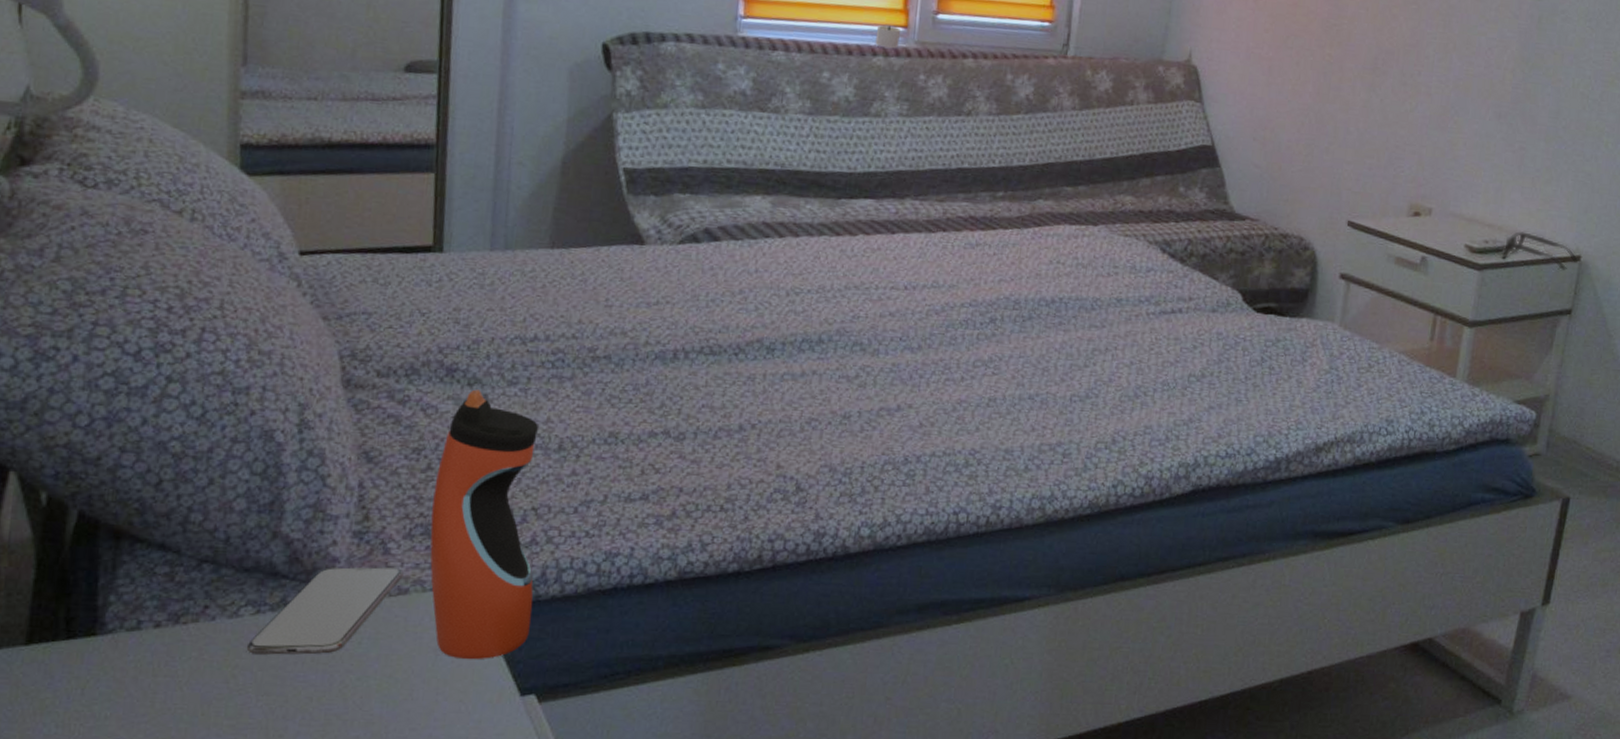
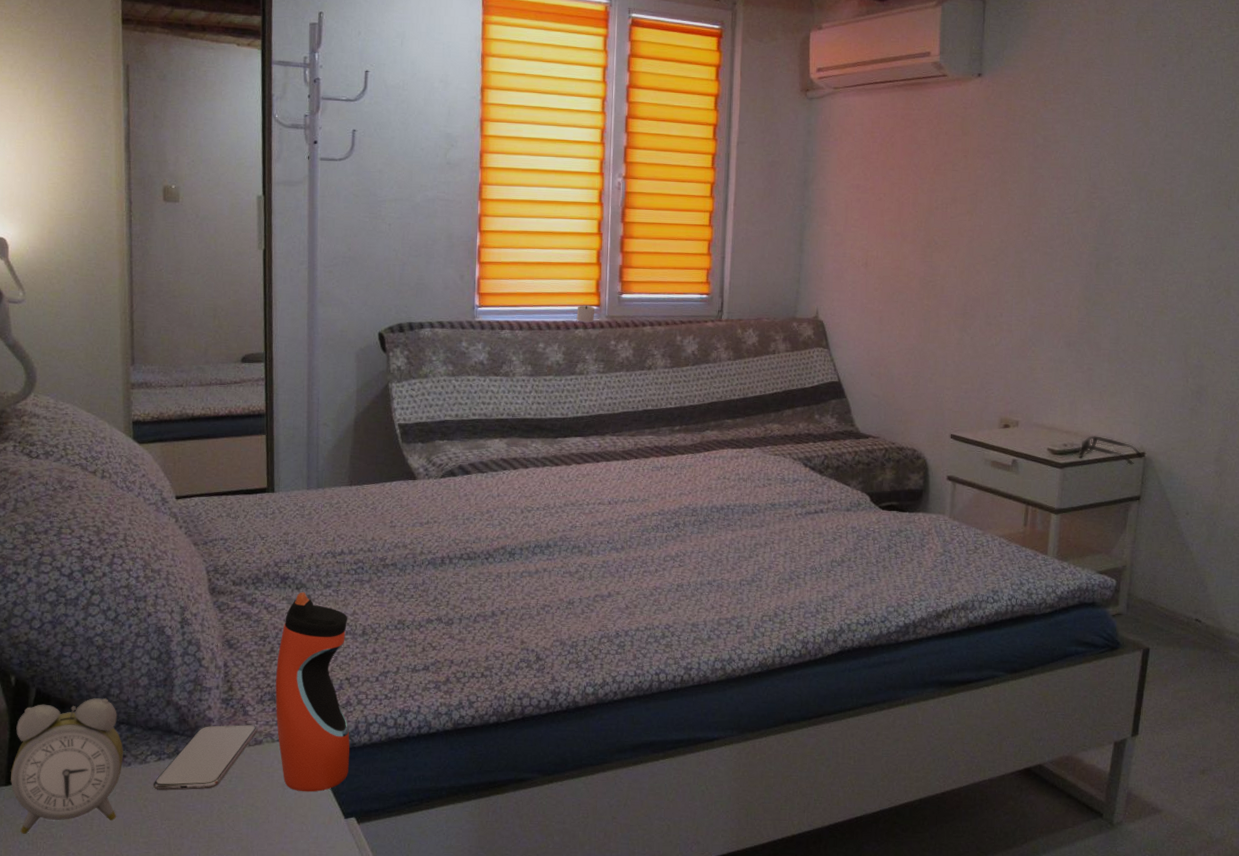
alarm clock: none [33,526,206,712] -> present [11,698,123,834]

